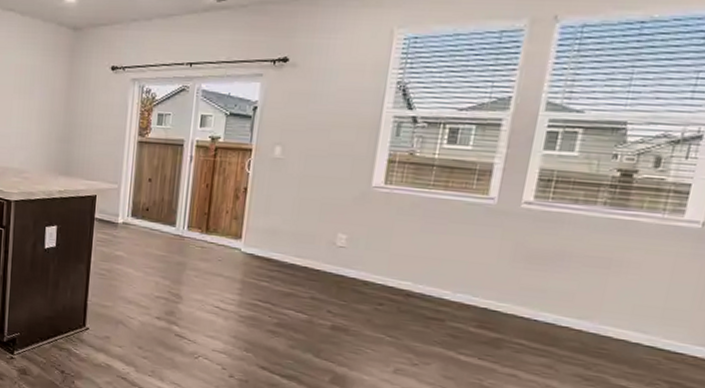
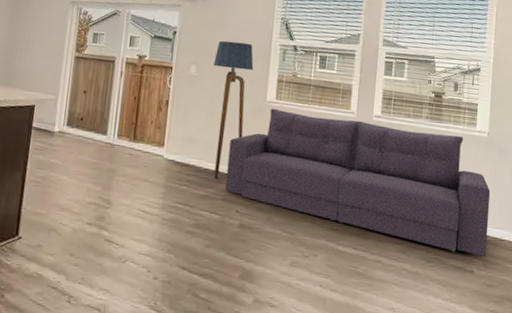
floor lamp: none [301,114,357,276] -> present [213,40,254,180]
sofa: none [315,194,696,379] -> present [225,108,491,257]

